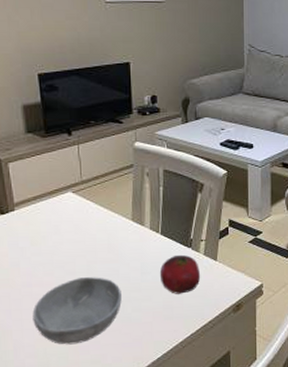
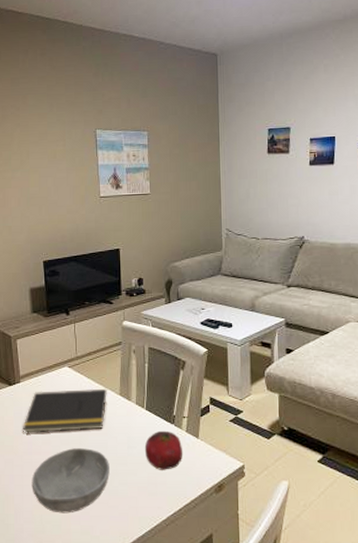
notepad: none [20,214,118,265] -> present [23,388,107,433]

